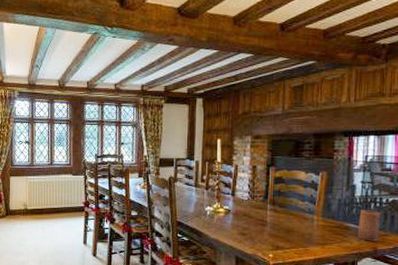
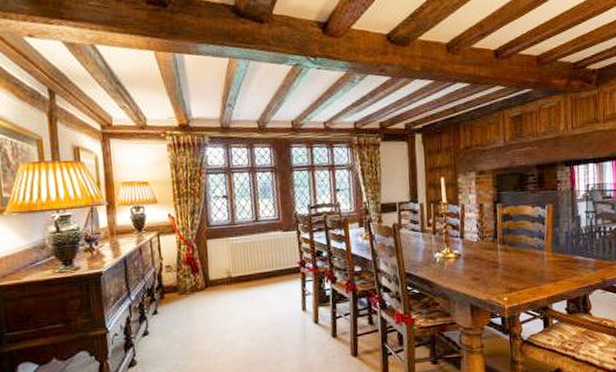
candle: present [357,210,380,242] -> none [586,240,606,273]

